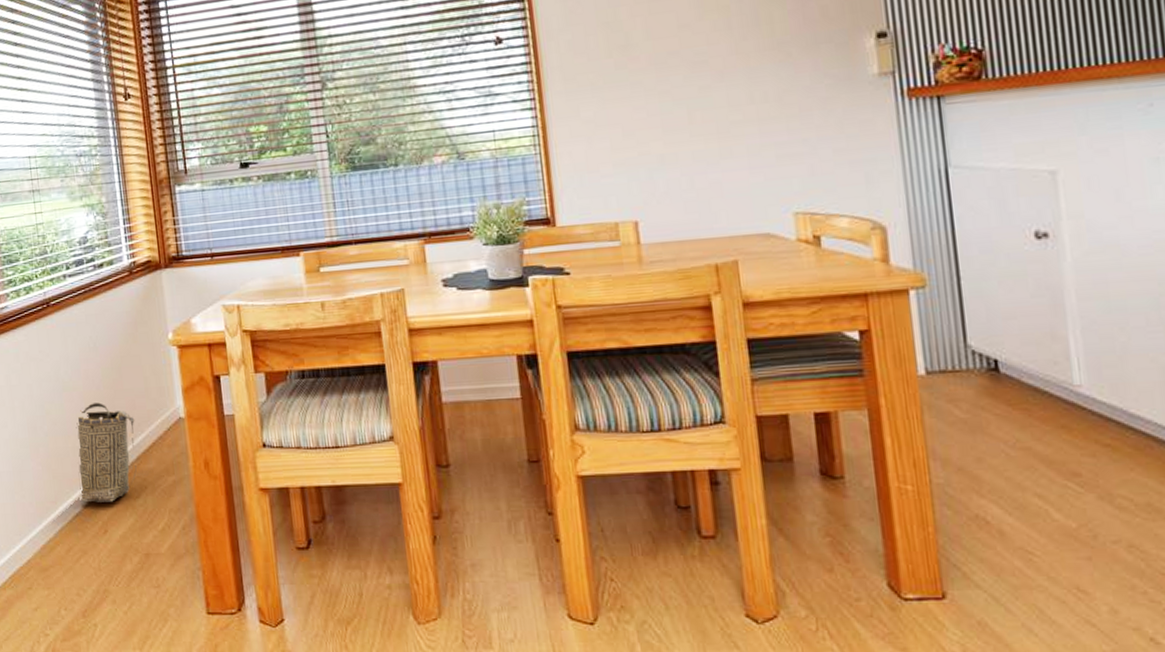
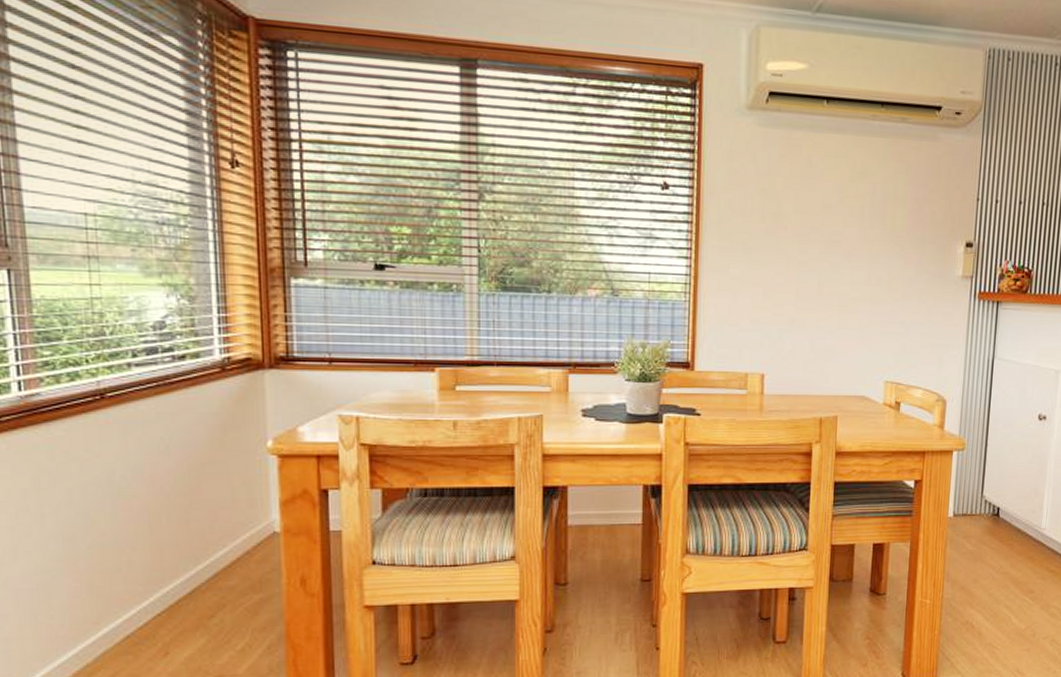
basket: present [76,402,137,502] -> none [131,513,216,623]

